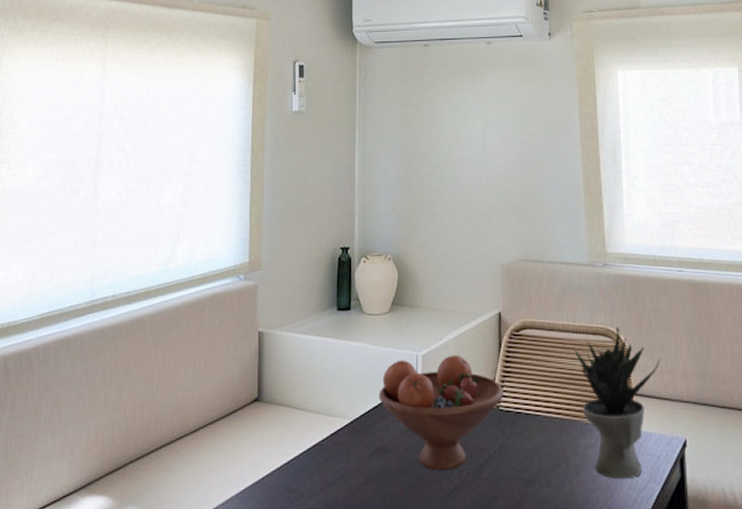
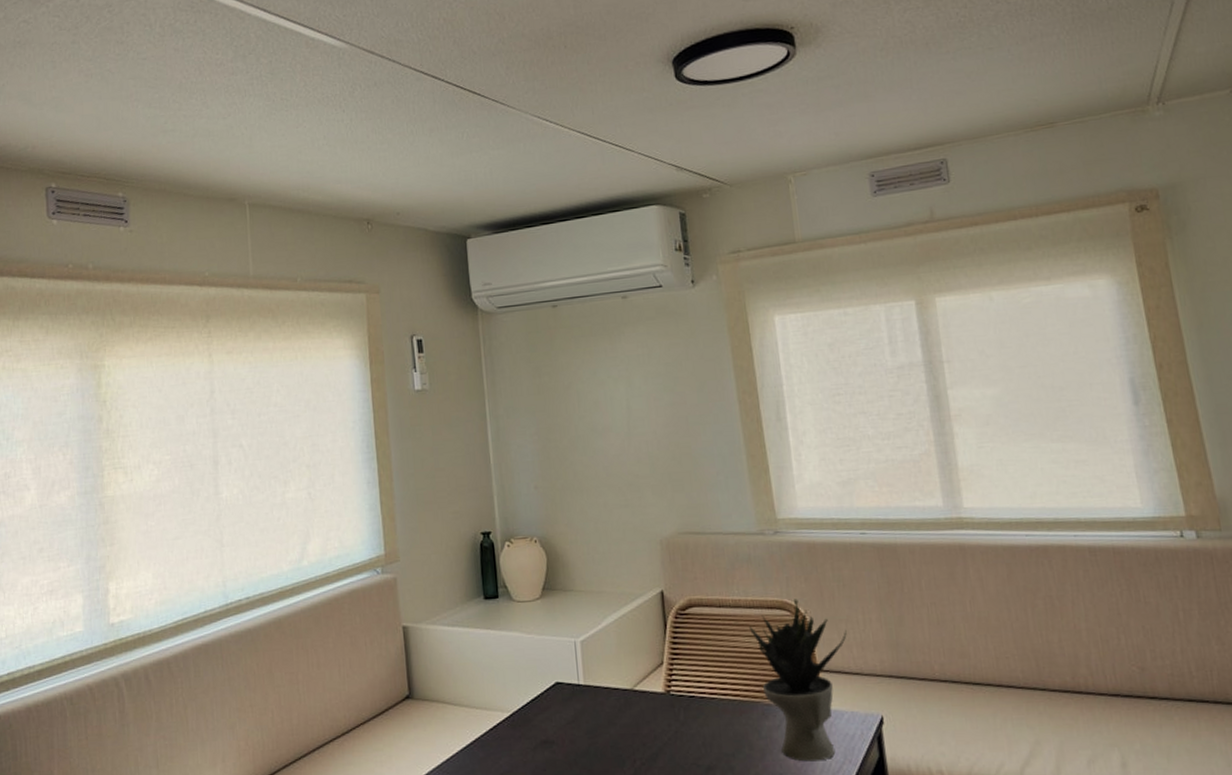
fruit bowl: present [379,355,504,471] -> none [537,639,675,762]

